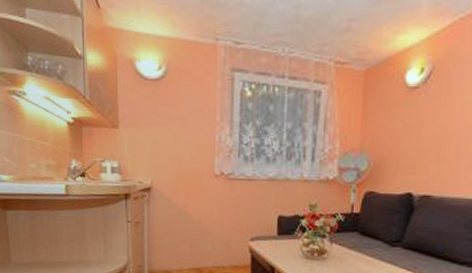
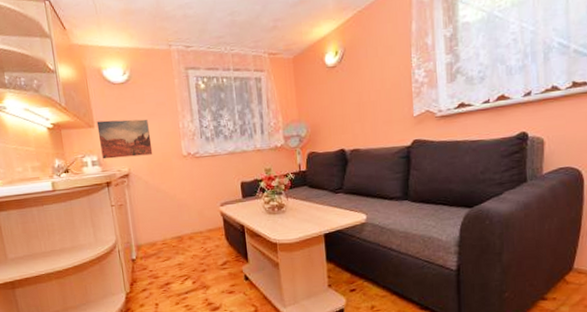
wall art: none [122,121,181,169] -> present [96,119,153,160]

